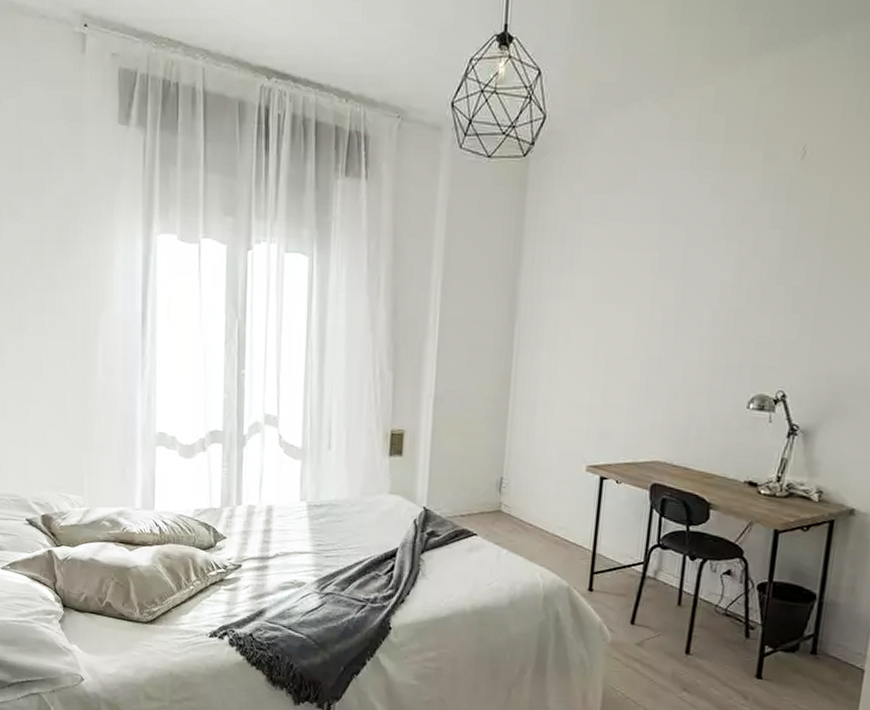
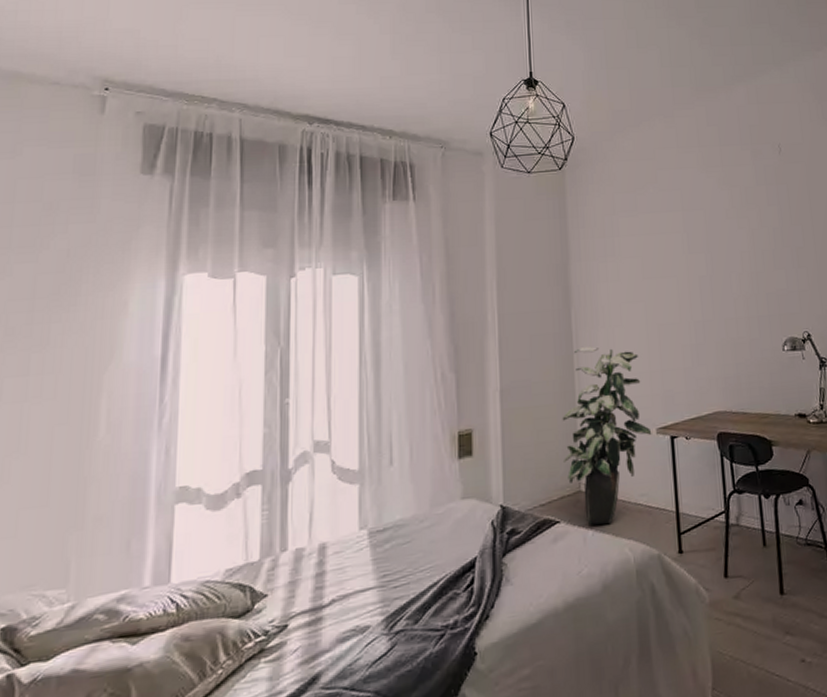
indoor plant: none [488,366,581,548] -> present [562,346,652,525]

